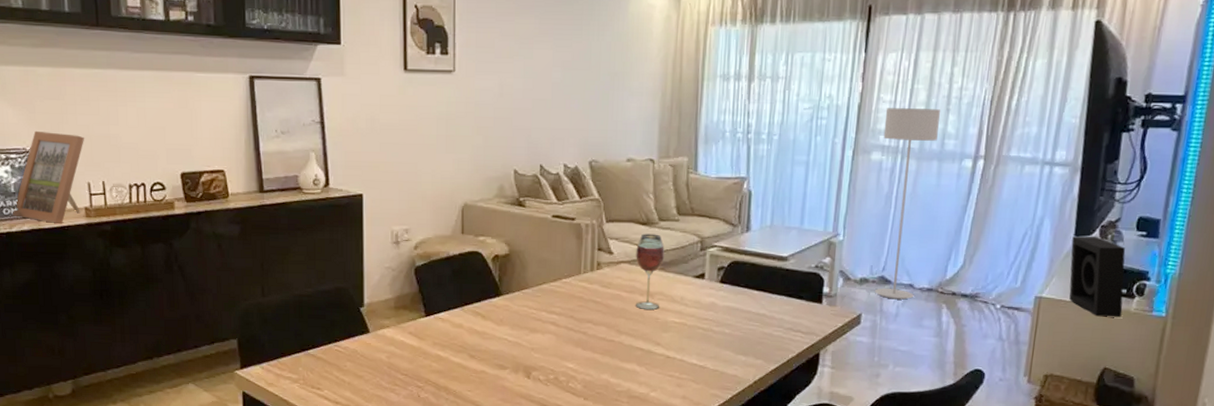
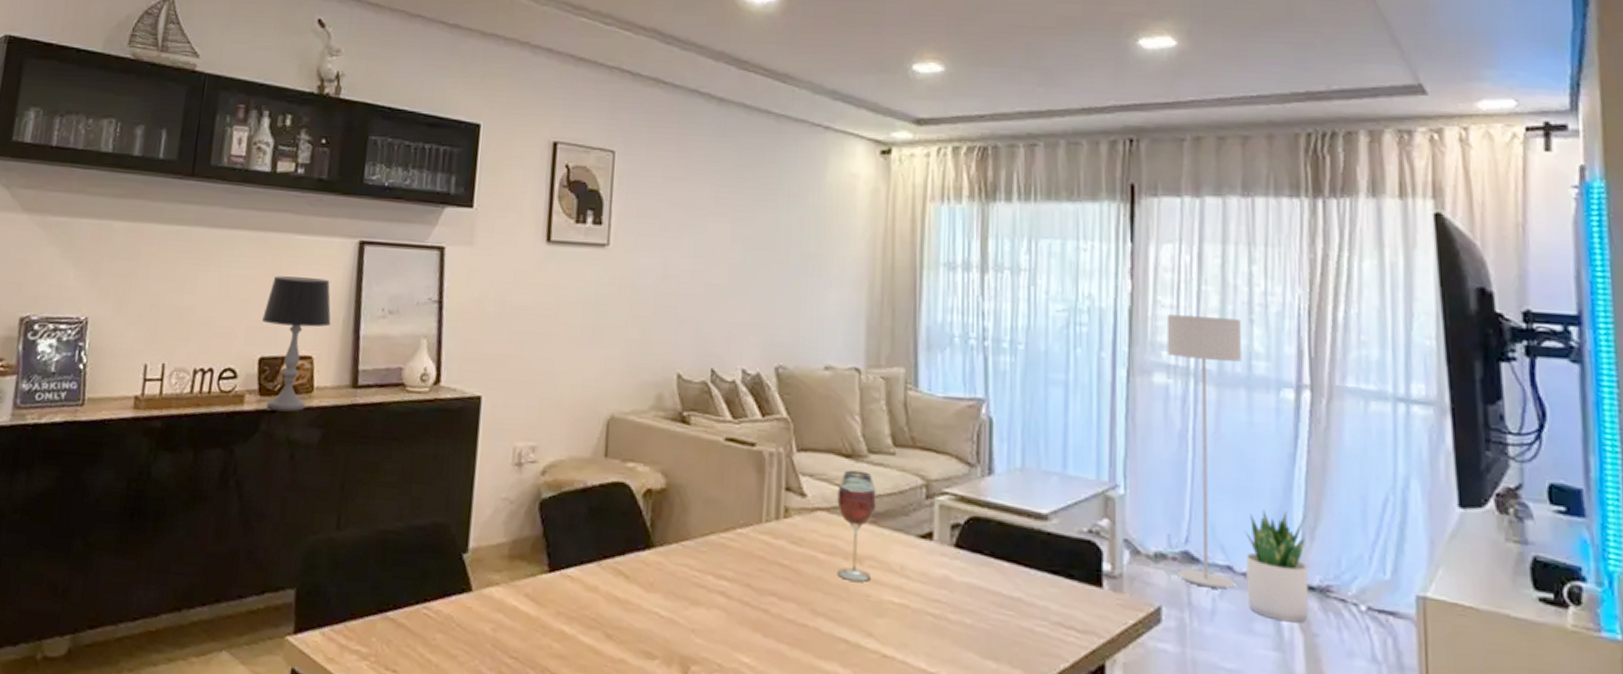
picture frame: present [12,130,85,224] -> none [45,296,152,417]
table lamp: none [178,107,235,213] -> present [262,276,331,412]
planter: none [921,245,969,319] -> present [1243,510,1309,623]
speaker: present [1069,236,1126,317] -> none [1456,507,1554,638]

